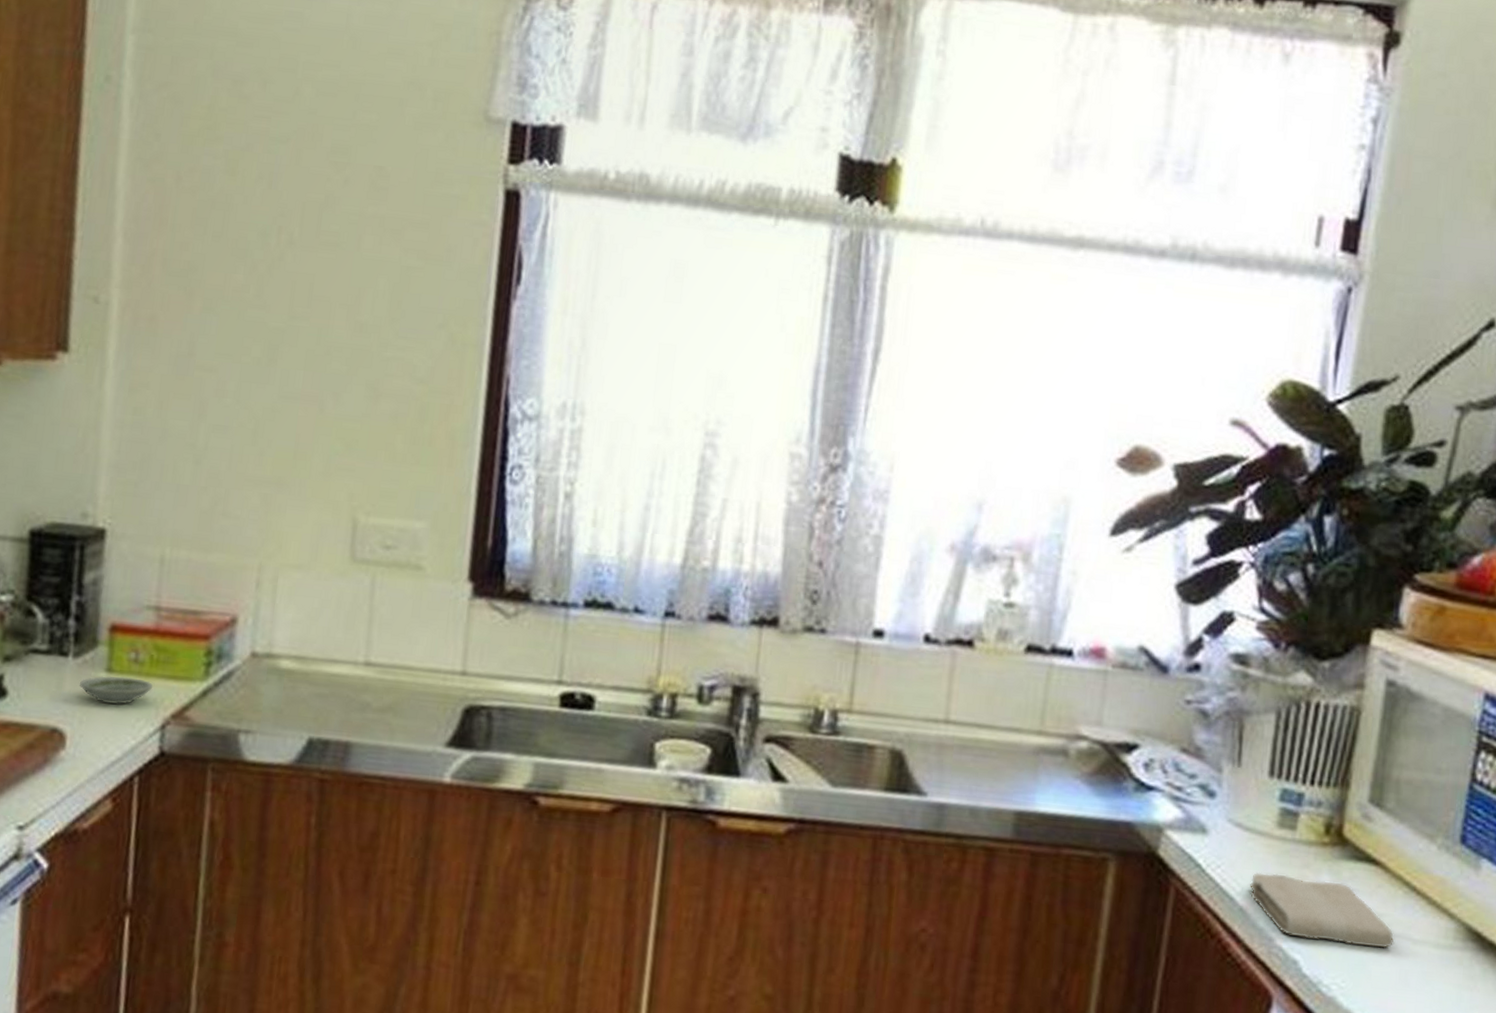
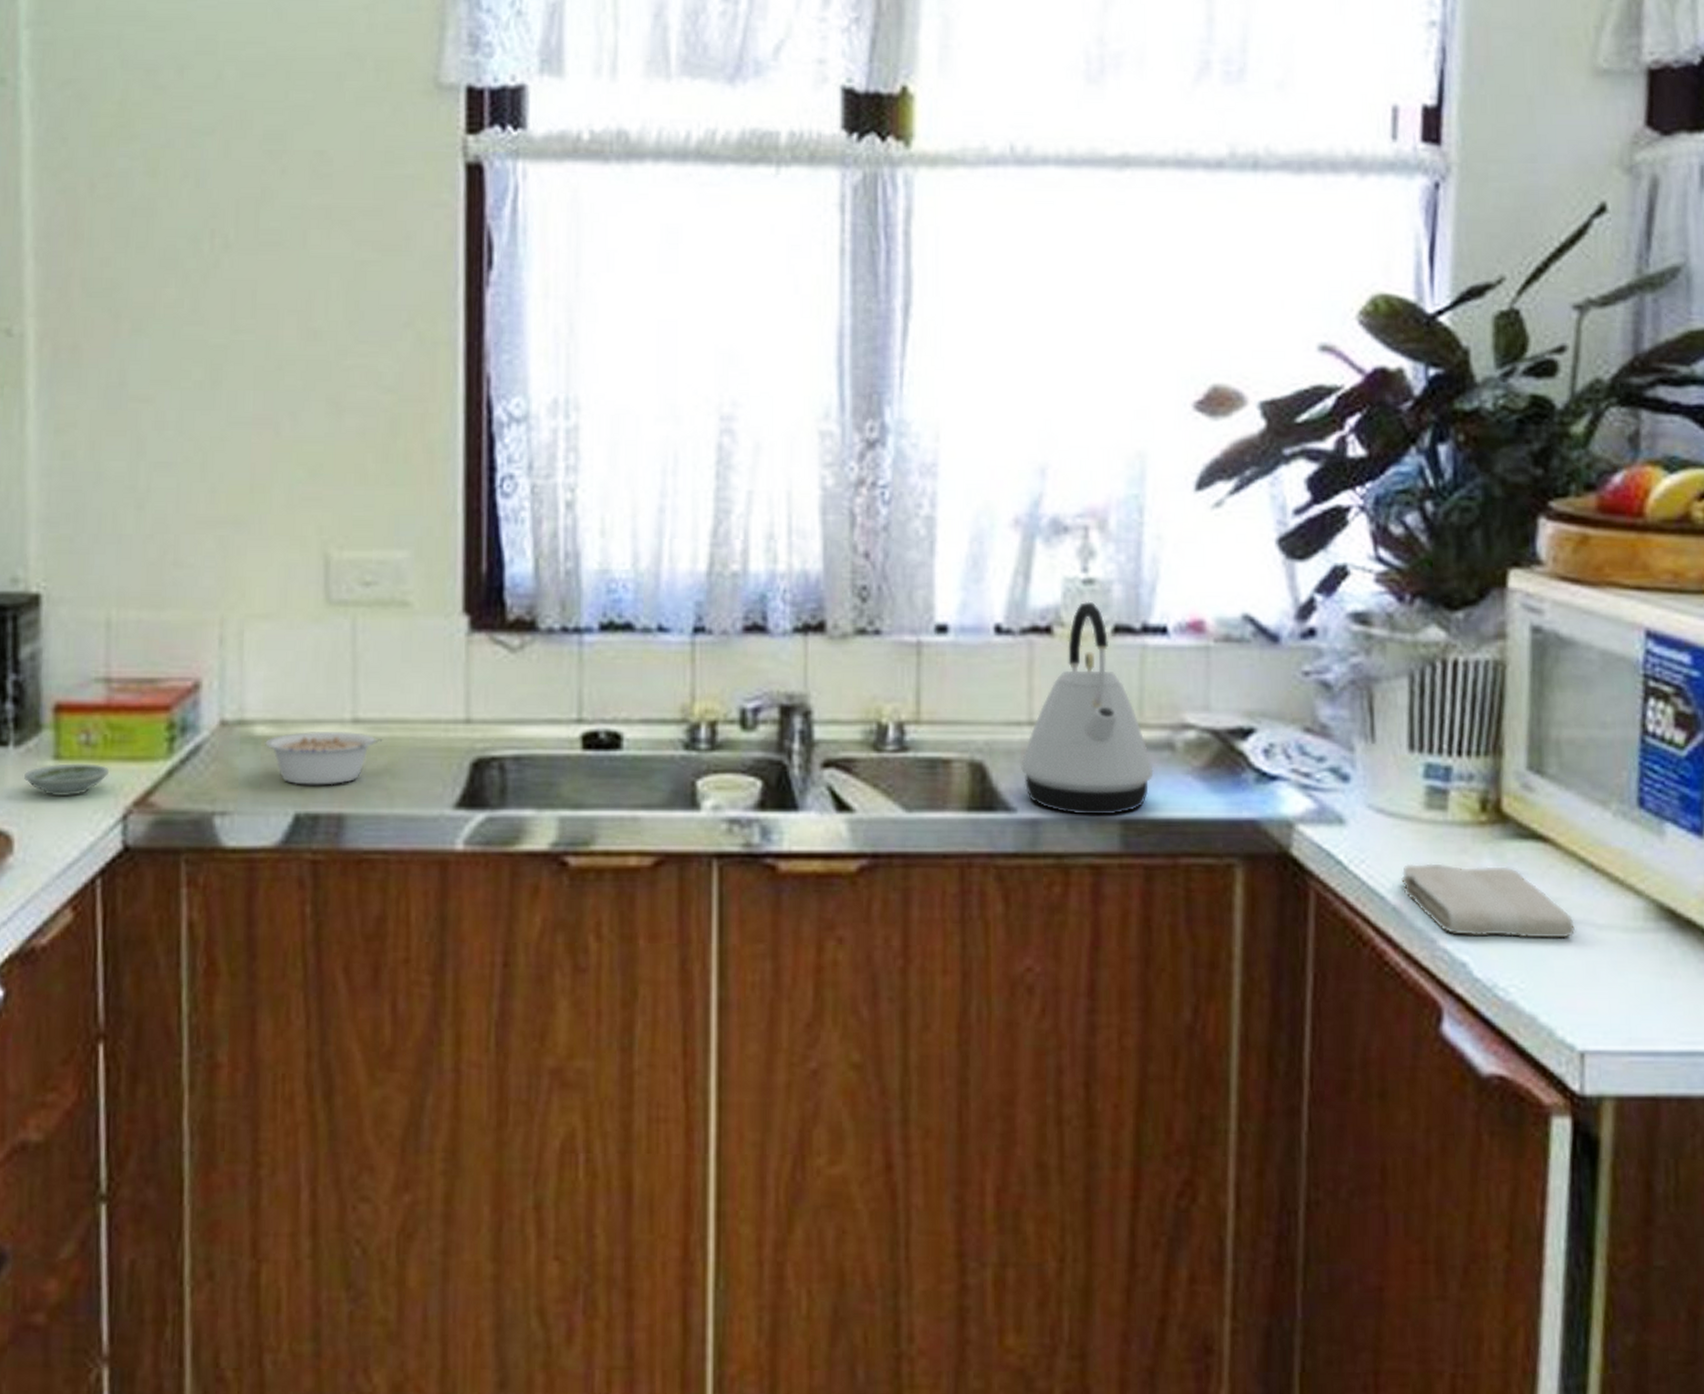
legume: none [288,669,390,717] -> present [265,731,383,785]
kettle: none [933,622,1048,807] -> present [1020,601,1154,815]

